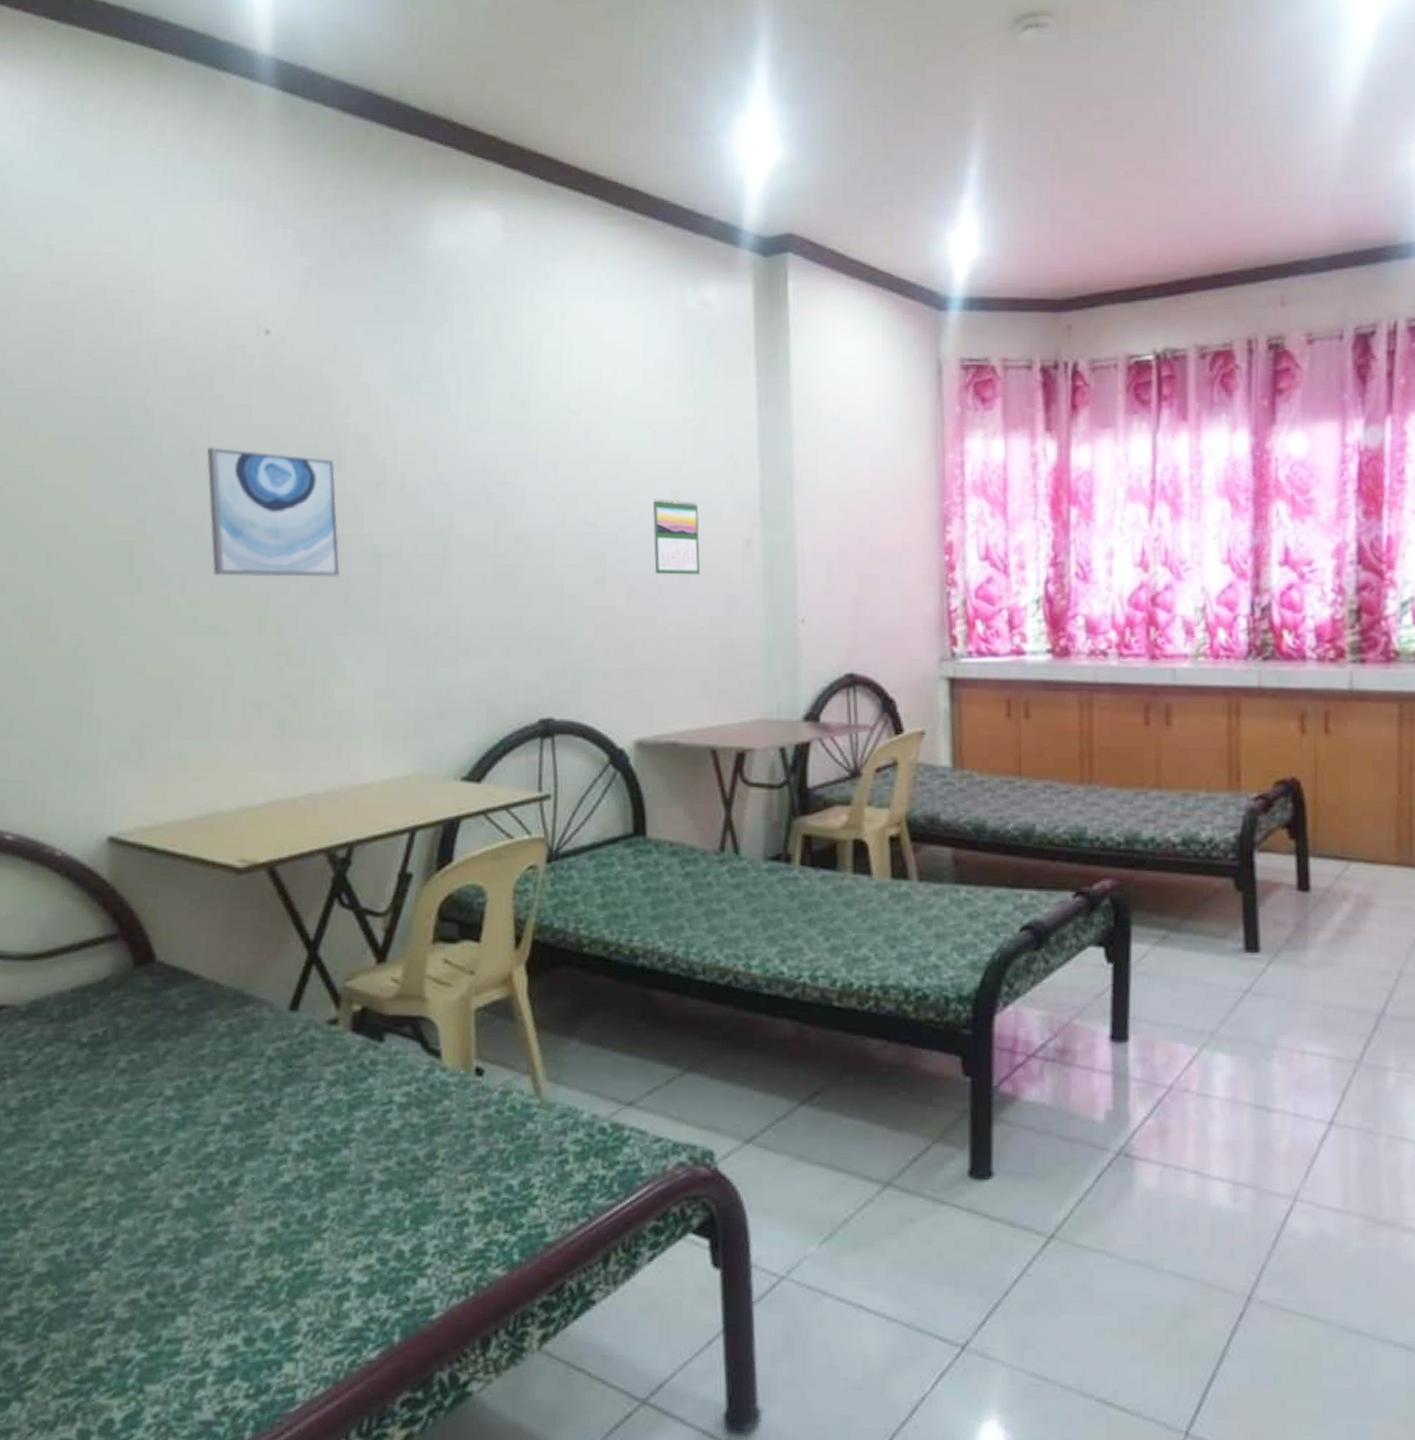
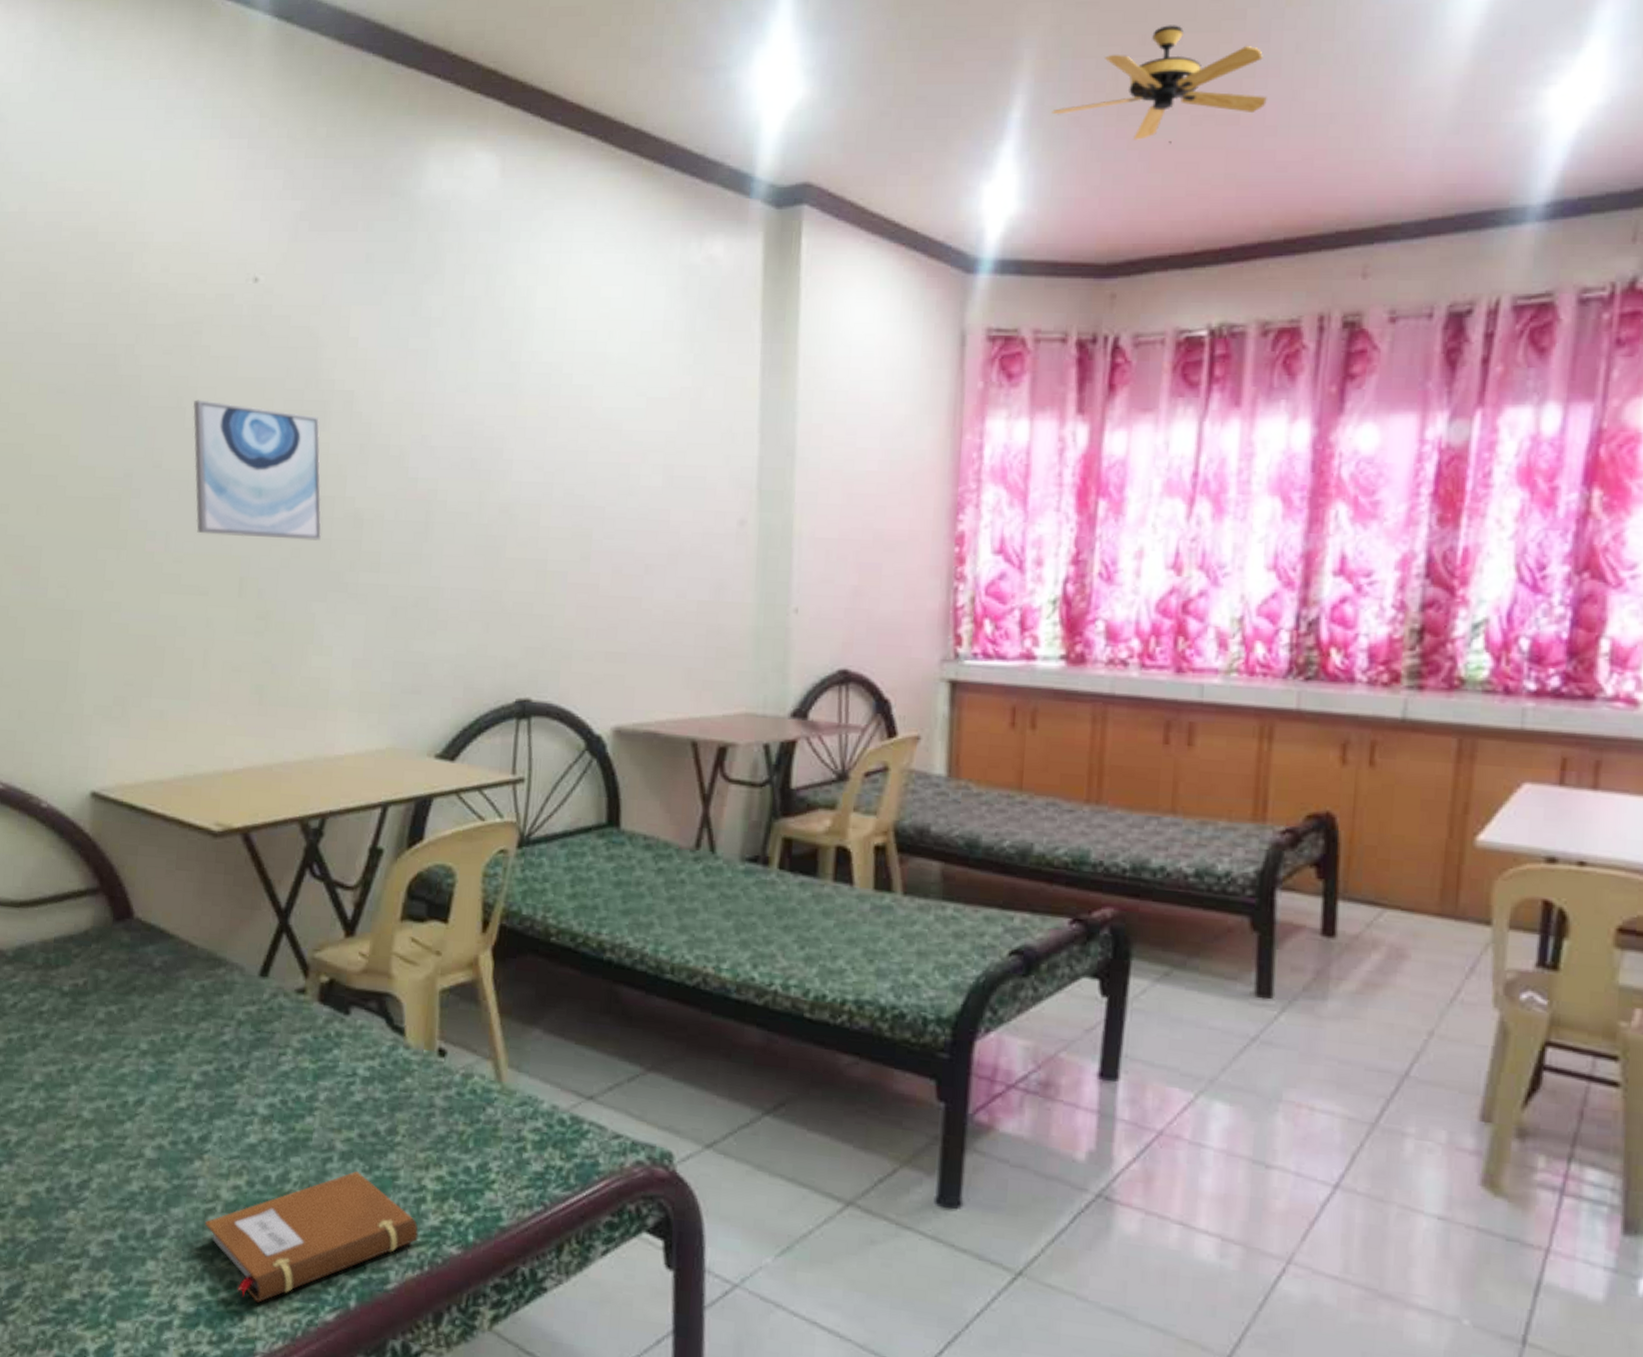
notebook: none [239,1200,462,1348] -> present [205,1170,419,1303]
calendar: present [652,499,700,575] -> none [642,472,692,556]
ceiling fan: none [1004,94,1188,195] -> present [1051,25,1267,144]

